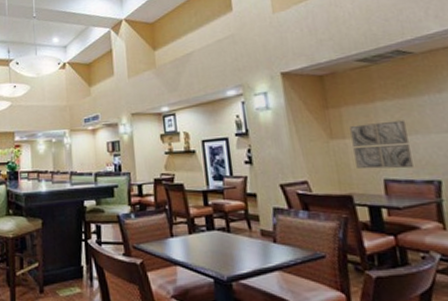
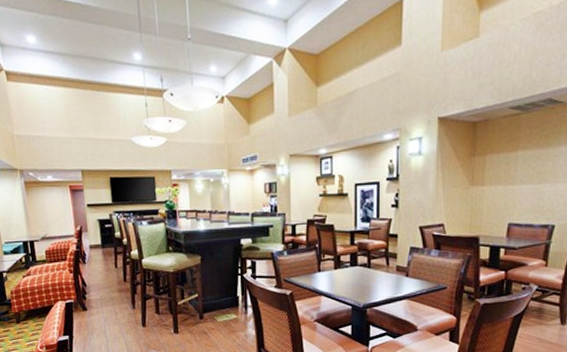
wall art: present [349,120,413,169] -> none [488,169,538,214]

